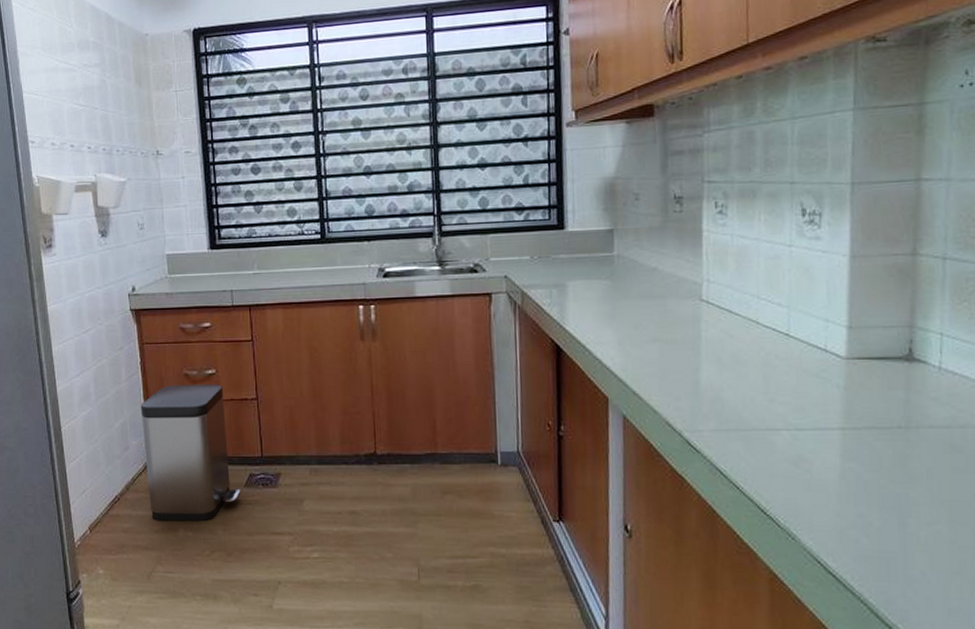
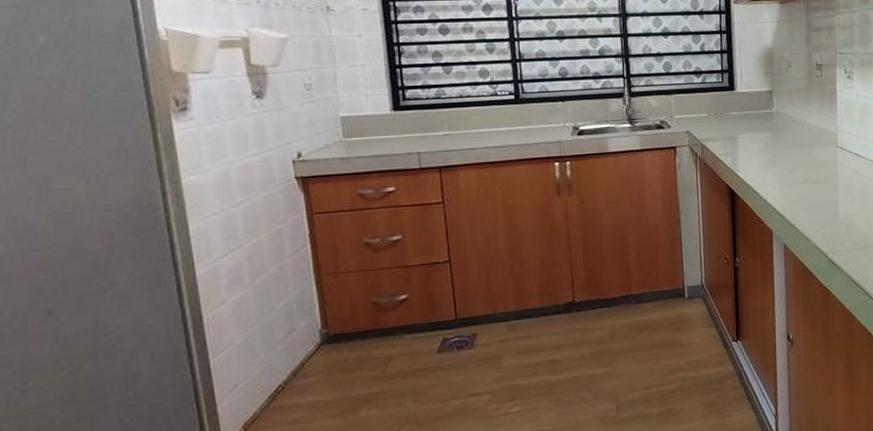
pedal bin: present [140,384,241,522] -> none [310,250,433,404]

